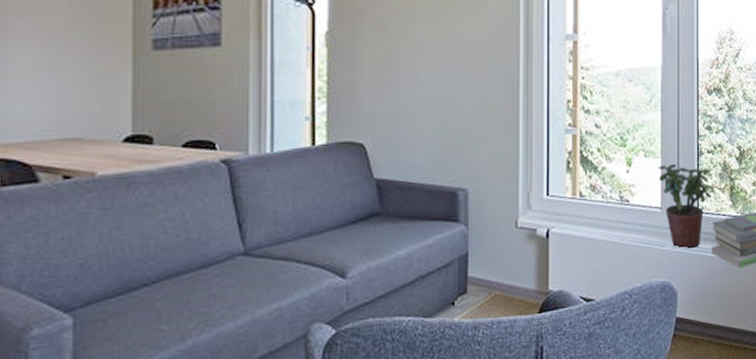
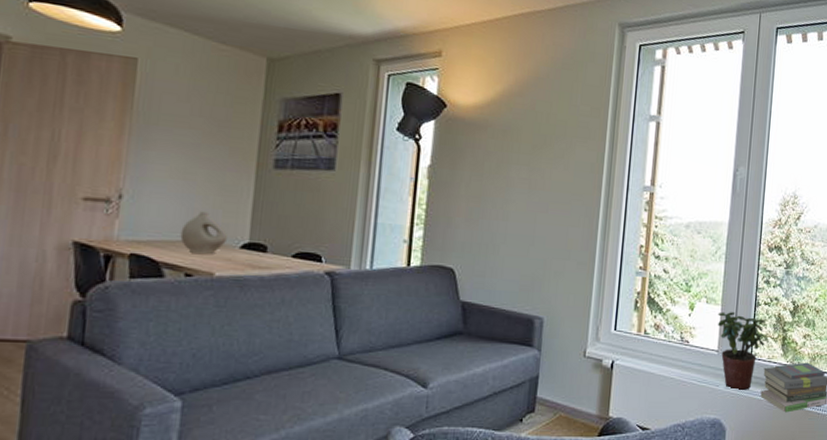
vase: none [53,105,106,153] -> present [180,211,227,255]

